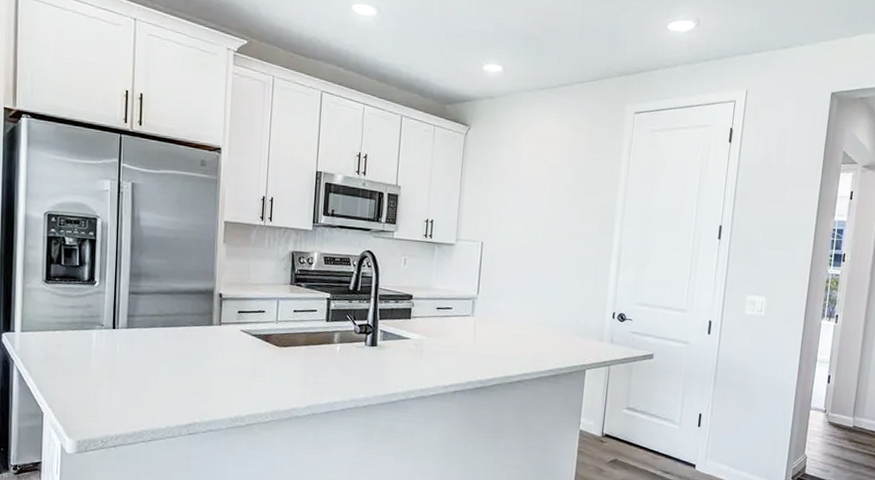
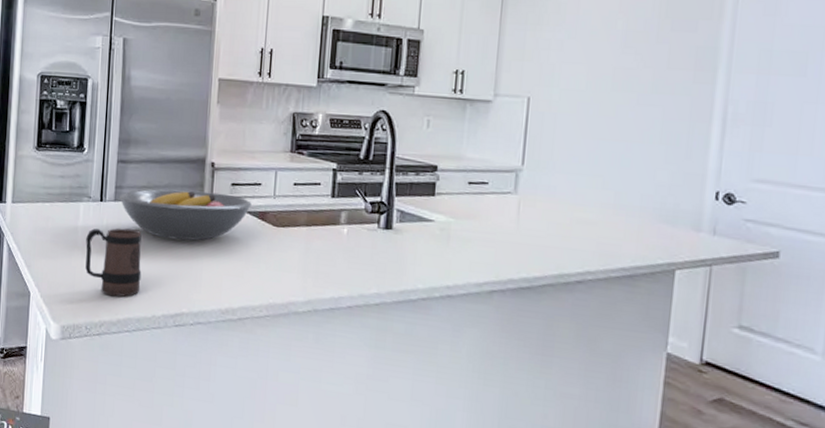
mug: none [99,352,155,413] -> present [85,228,142,297]
fruit bowl: none [132,317,257,361] -> present [120,189,252,241]

